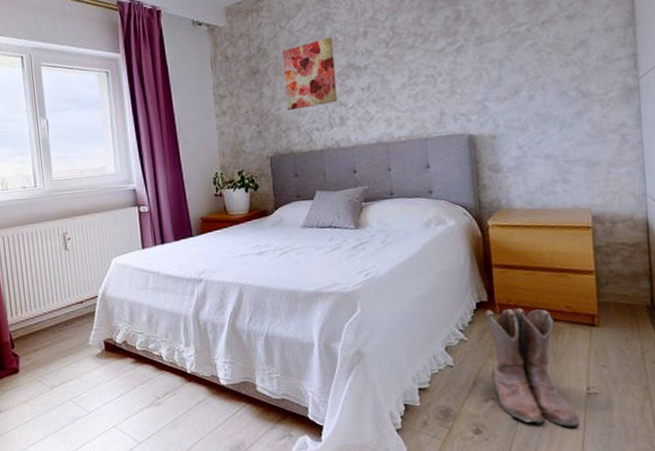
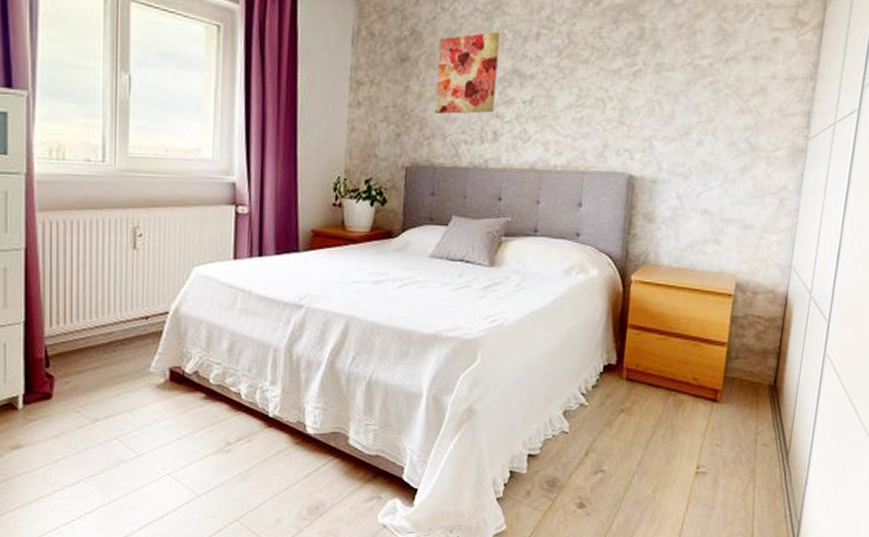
boots: present [485,307,579,427] -> none [605,374,683,506]

